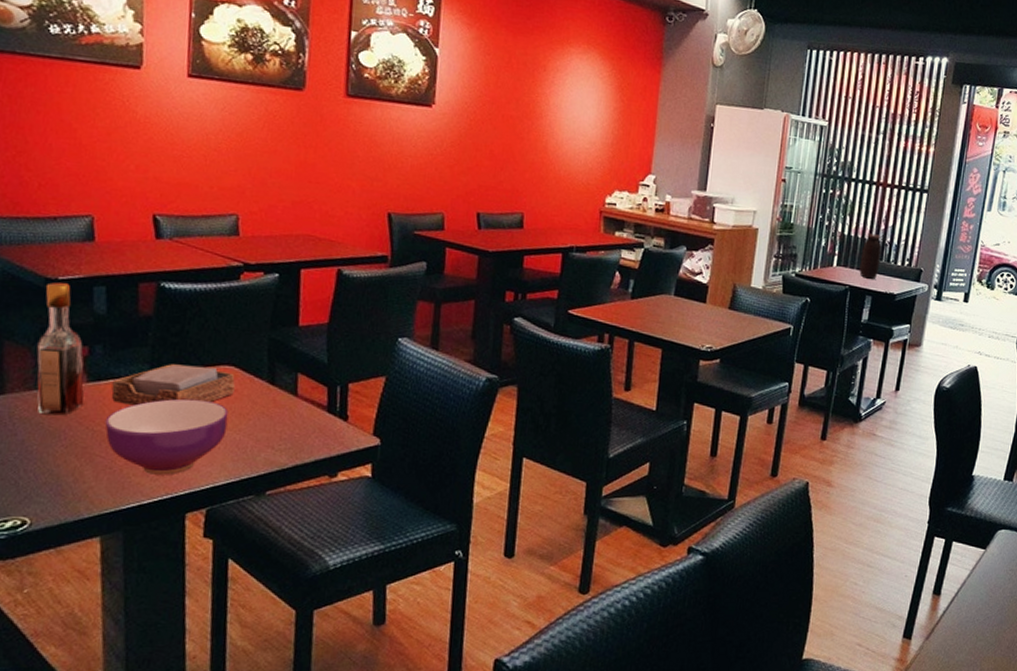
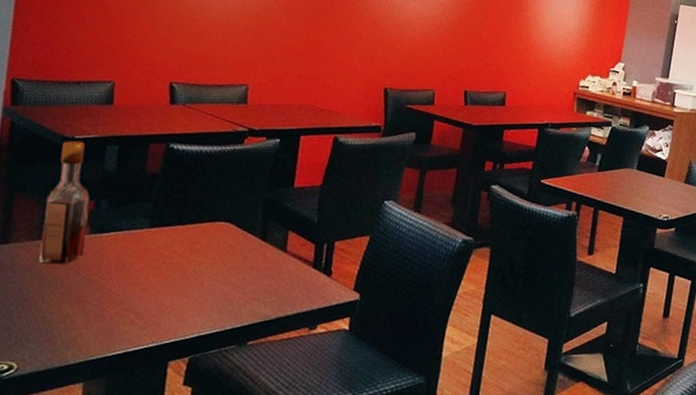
bowl: present [105,398,229,475] -> none [101,251,221,324]
napkin holder: present [111,364,235,406] -> none [111,219,230,258]

